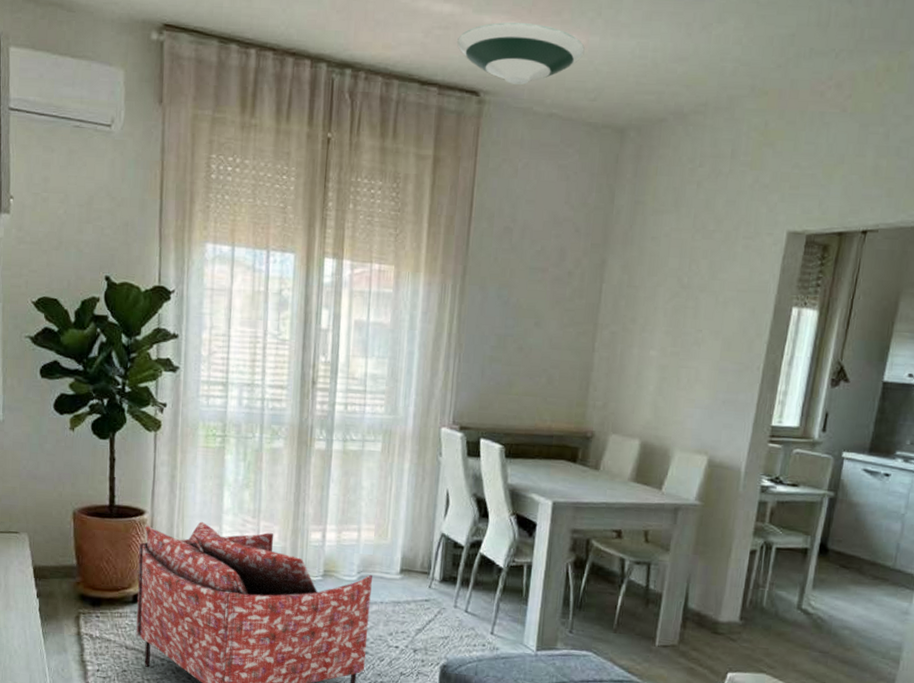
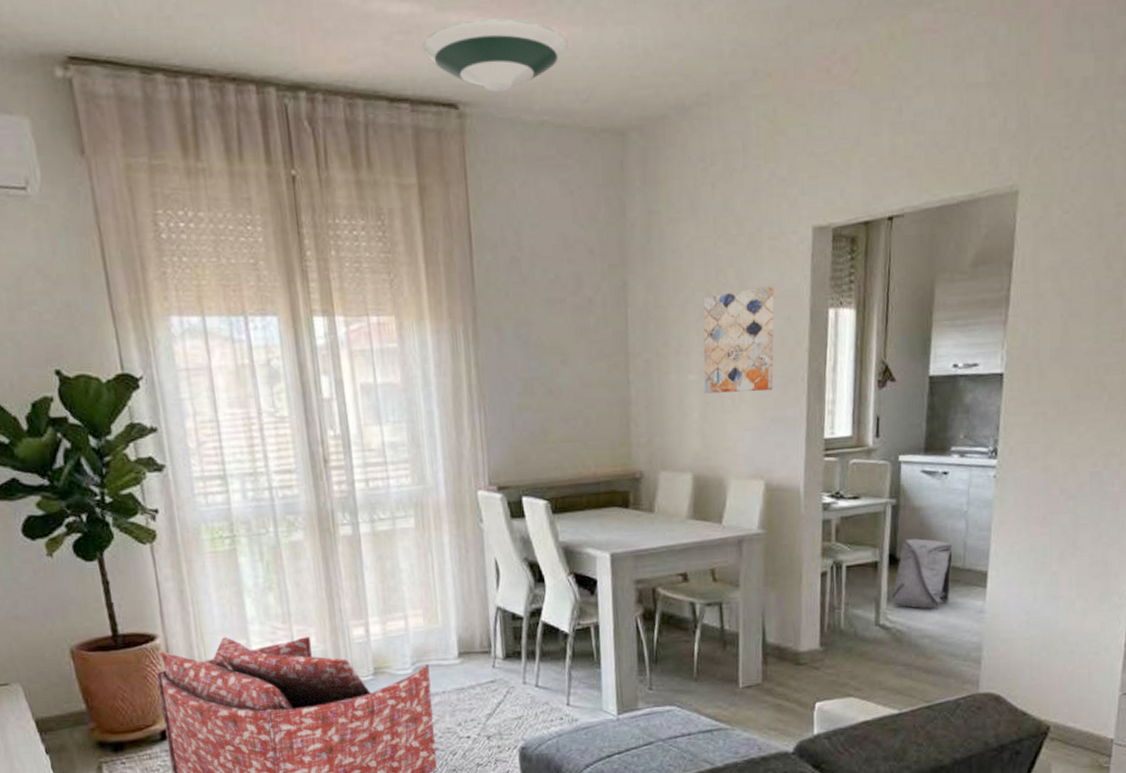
wall art: none [663,280,743,375] -> present [703,286,775,394]
backpack: none [817,532,886,602] -> present [891,538,953,609]

